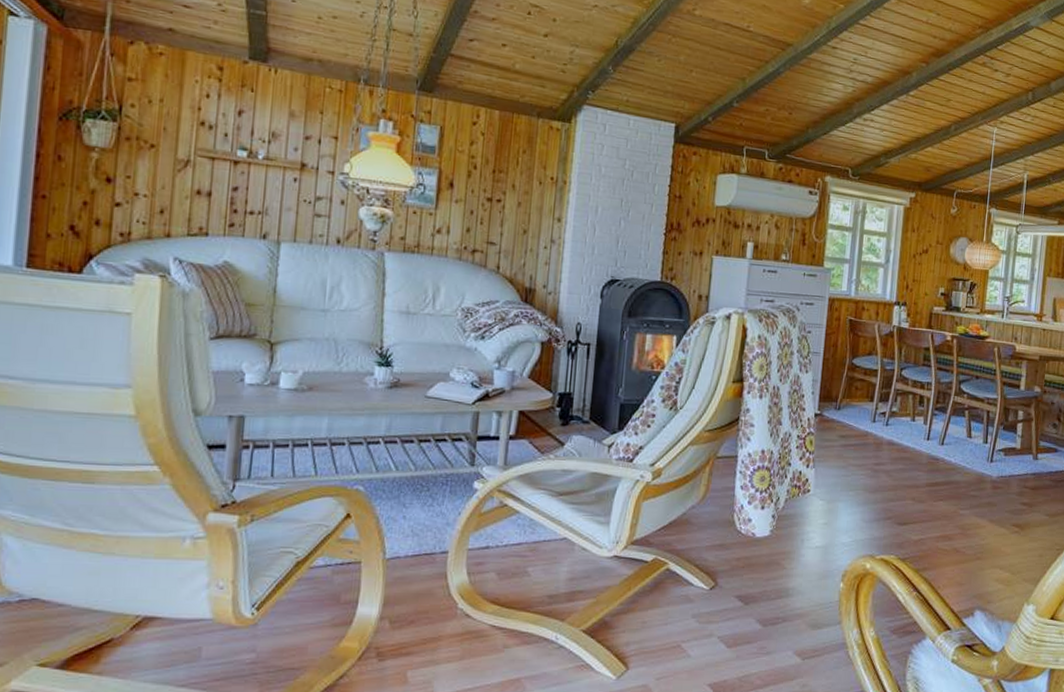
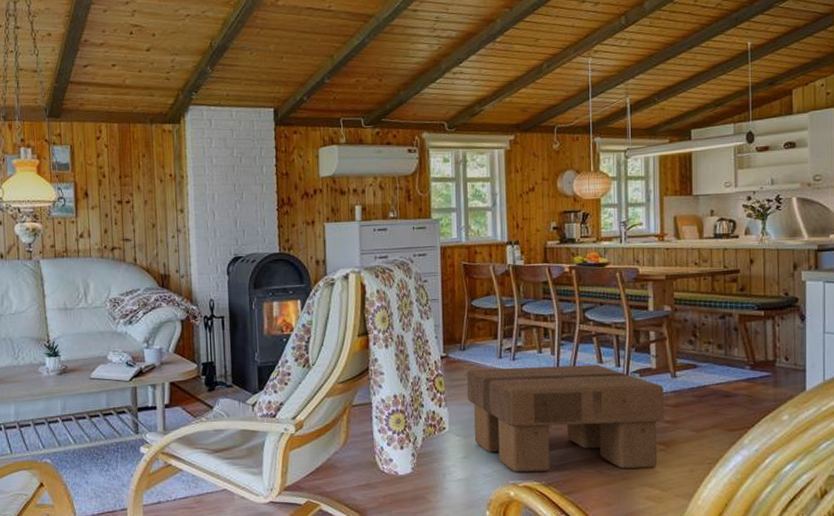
footstool: none [835,430,1025,549] -> present [466,364,664,473]

